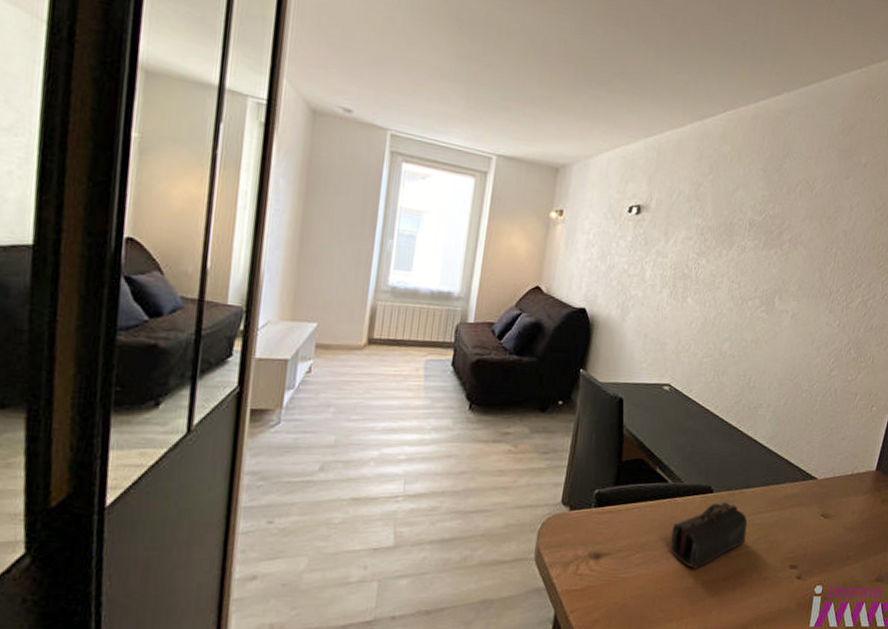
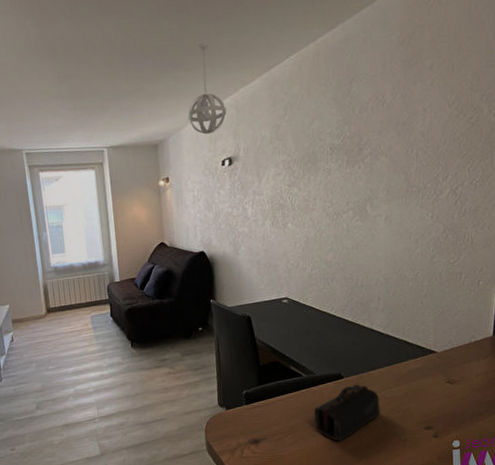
pendant light: none [601,67,647,173] -> present [187,42,227,135]

